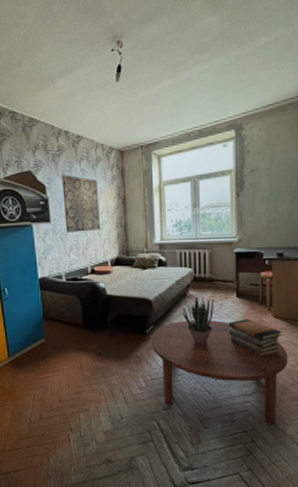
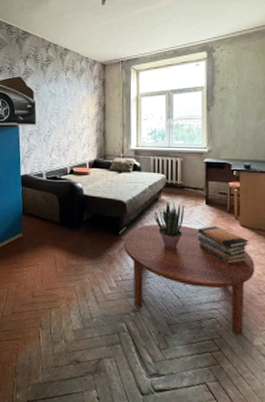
wall art: present [62,175,101,233] -> none [48,83,82,135]

